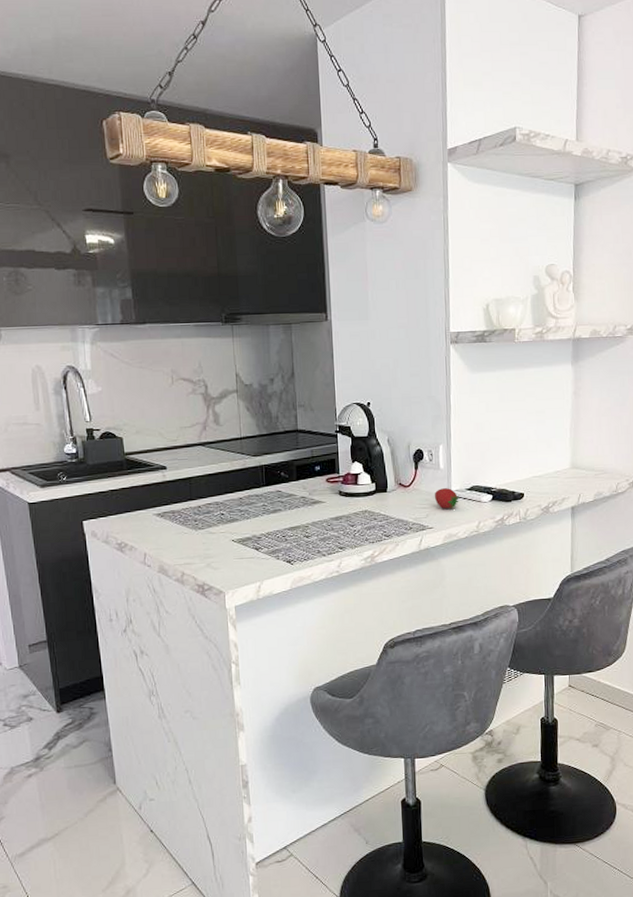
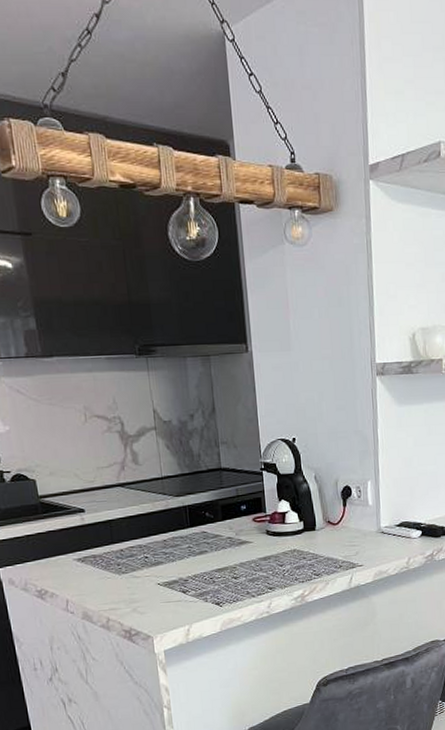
fruit: present [434,488,459,510] -> none [363,525,389,547]

